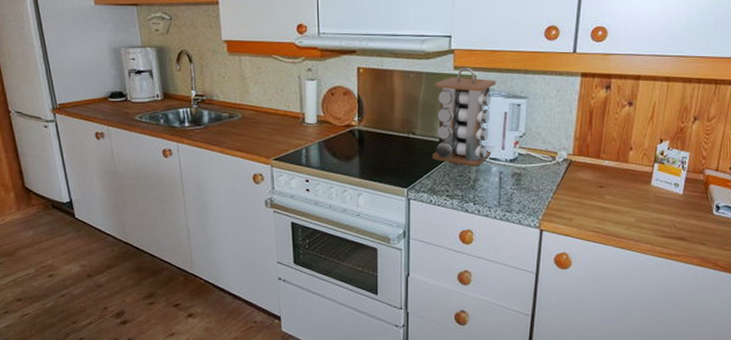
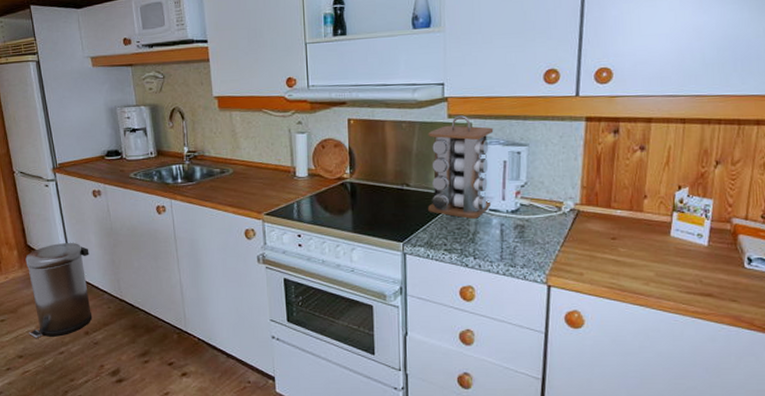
pedal bin: none [23,185,96,282] -> present [25,243,93,339]

